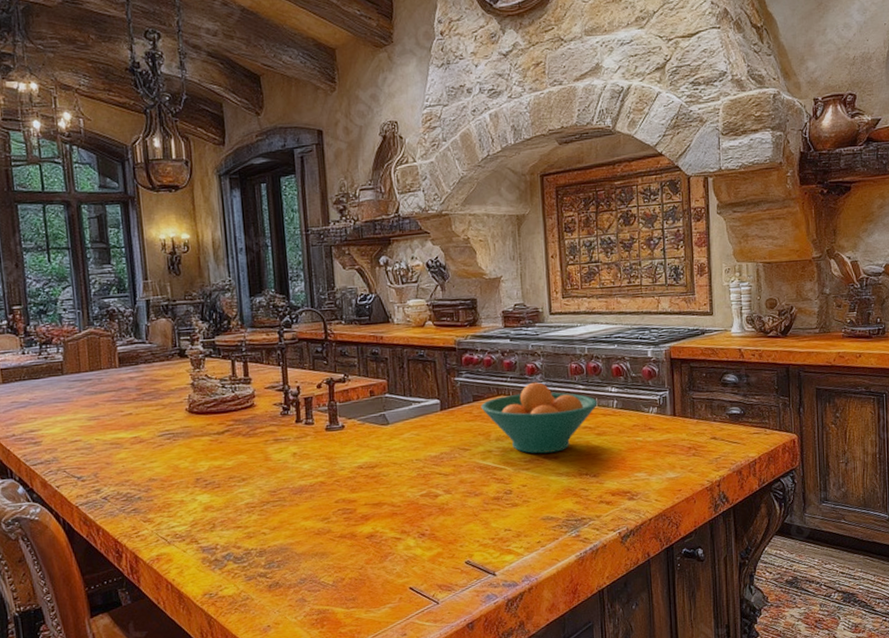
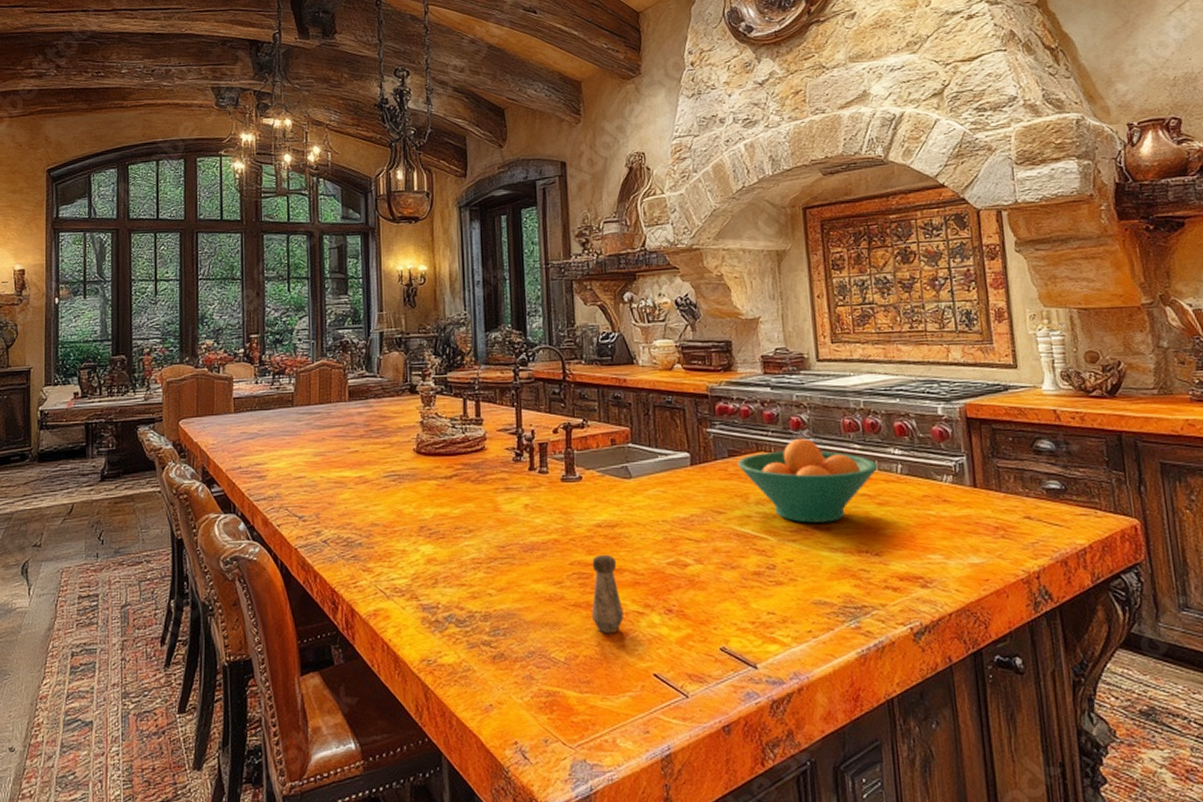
salt shaker: none [355,491,383,559] -> present [592,554,623,634]

